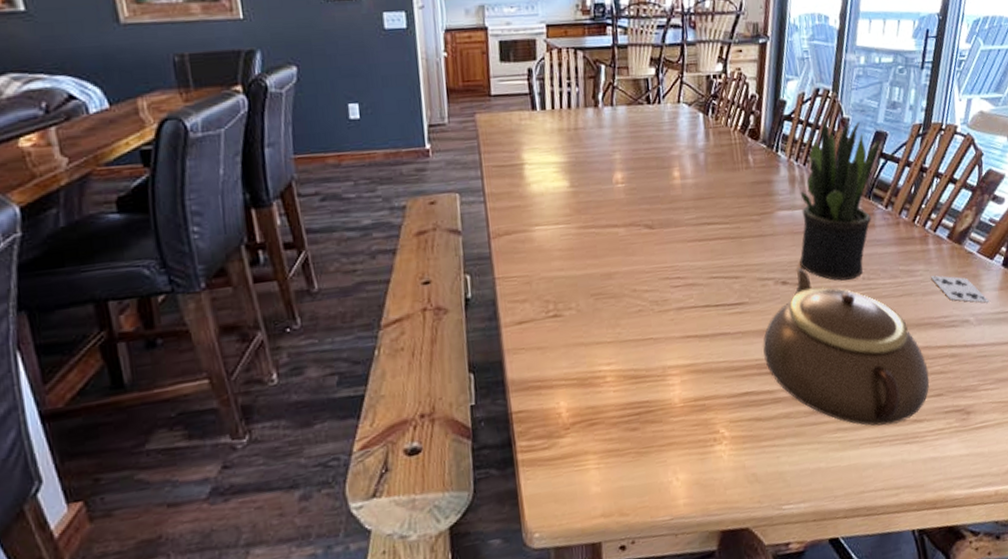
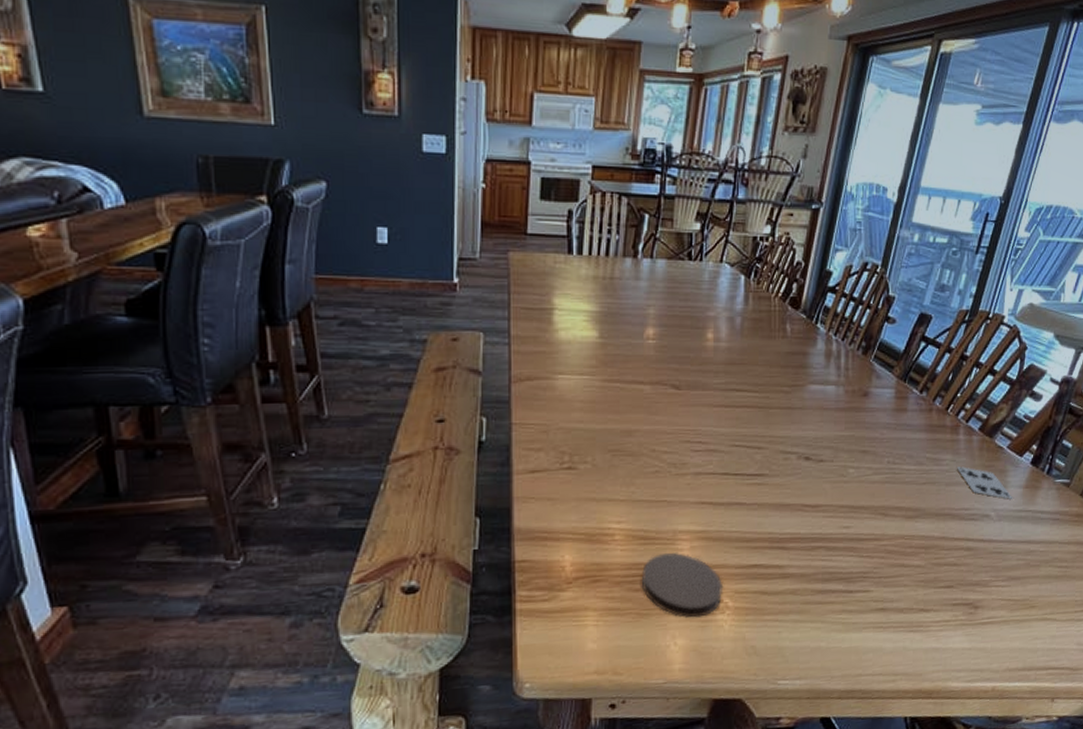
coaster: none [636,387,718,452] -> present [641,551,724,618]
teapot: present [763,267,929,426] -> none [778,444,942,612]
potted plant: present [800,120,881,281] -> none [826,296,924,462]

